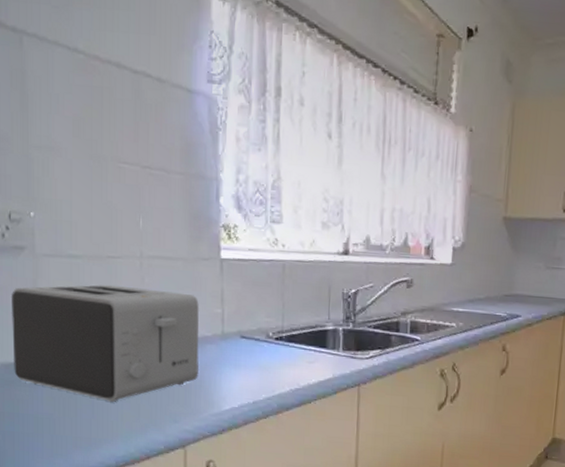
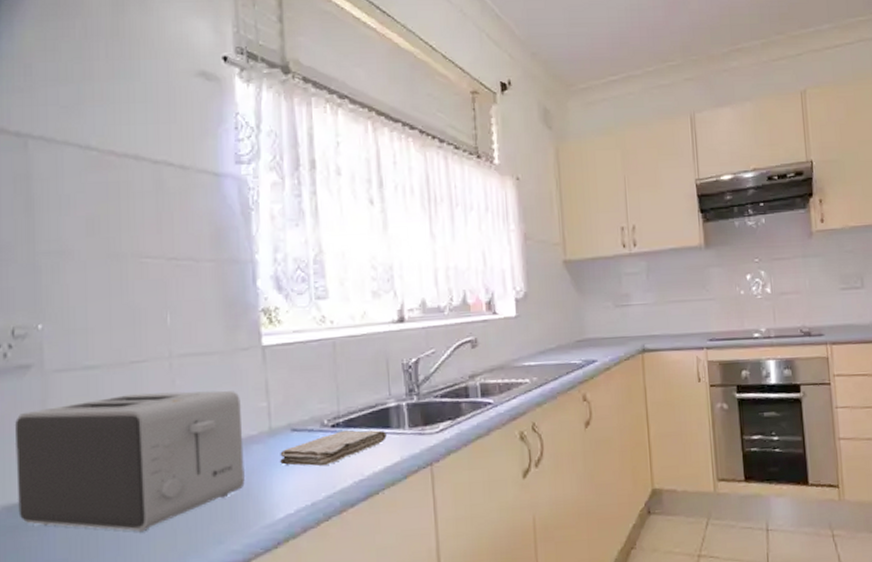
washcloth: none [229,344,323,372] -> present [280,430,387,467]

